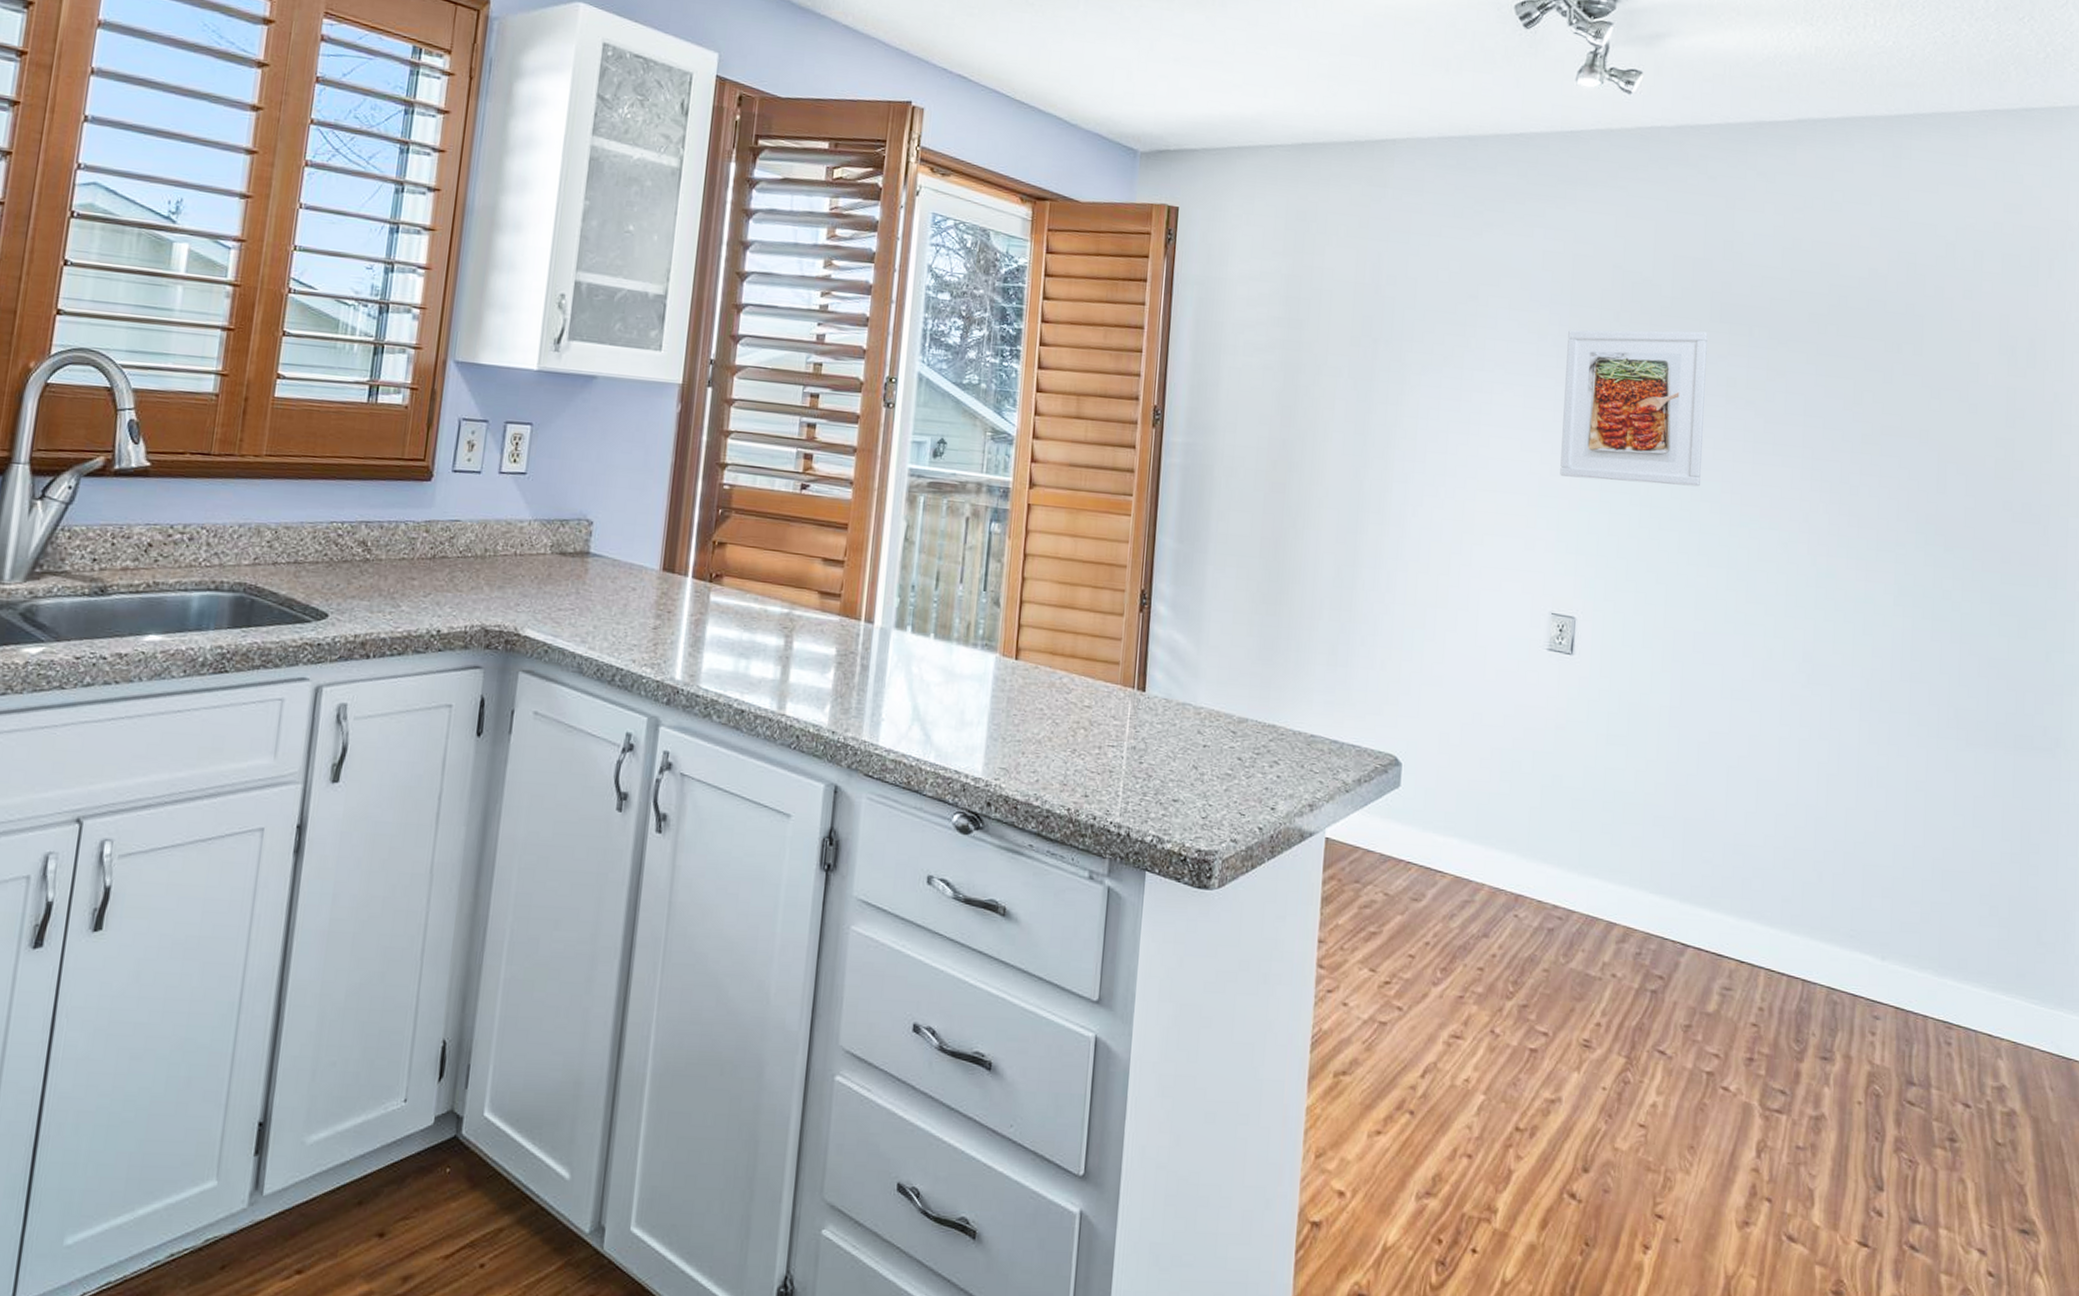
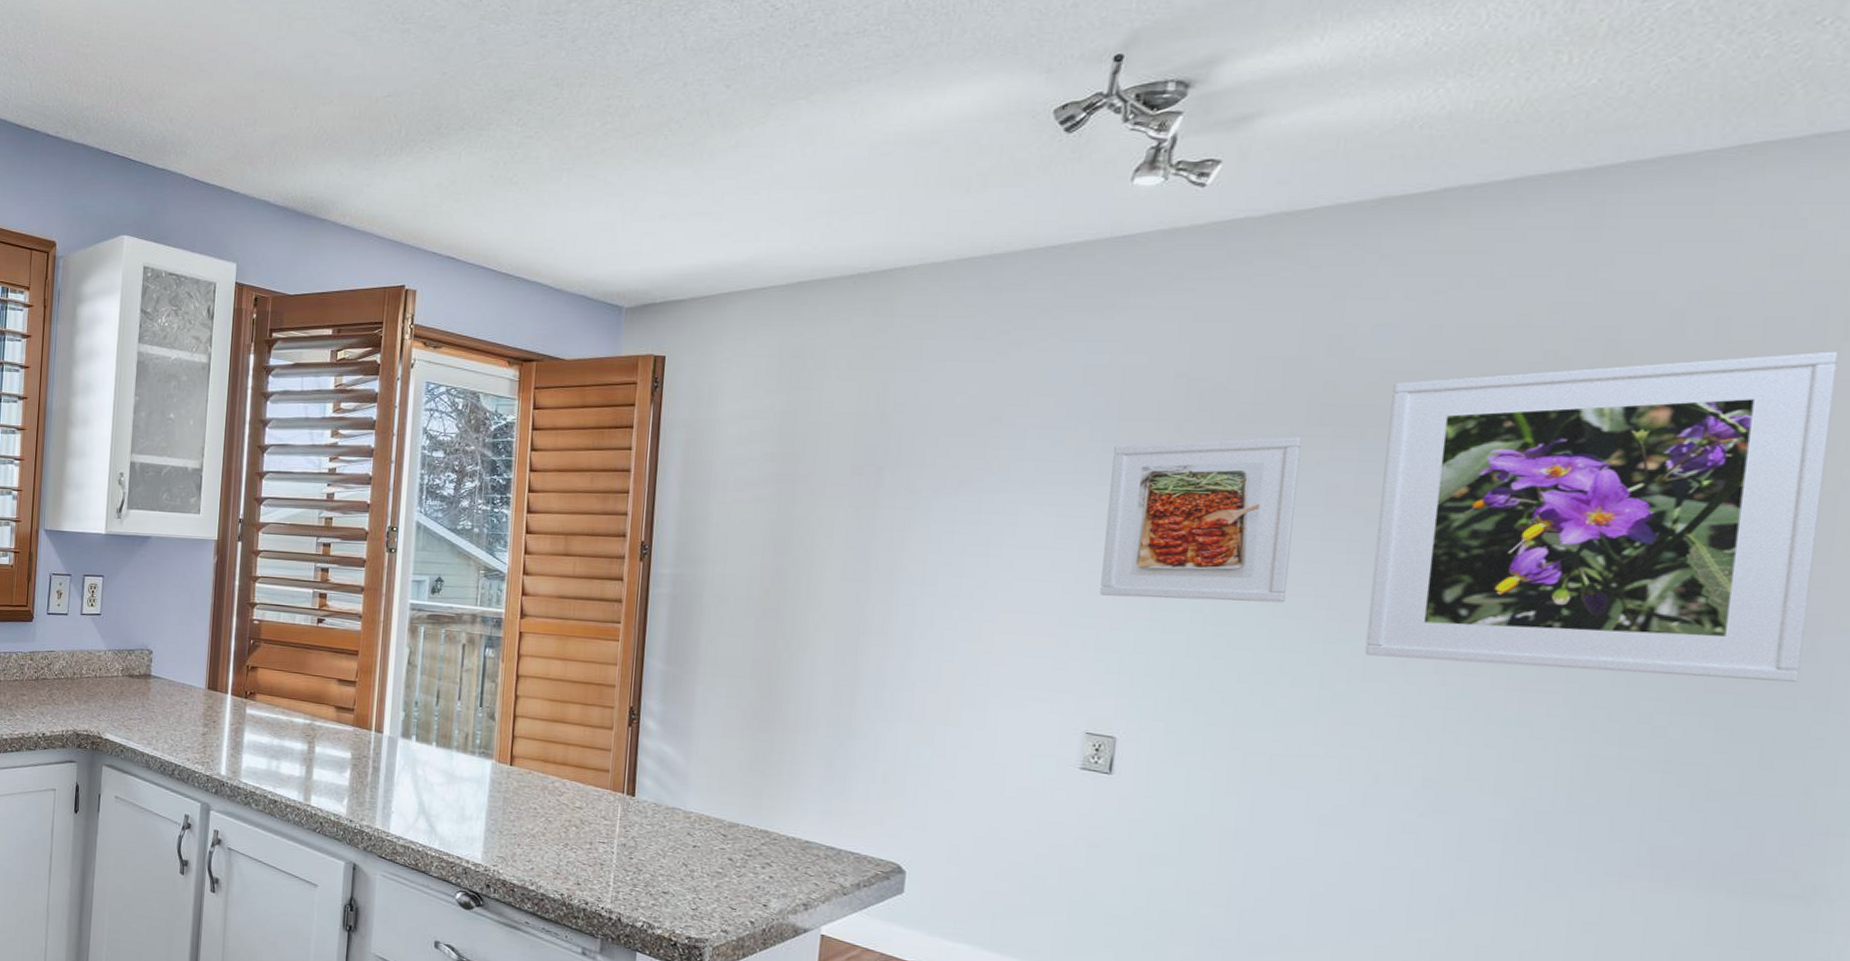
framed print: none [1758,285,2047,563] -> present [1364,351,1839,682]

